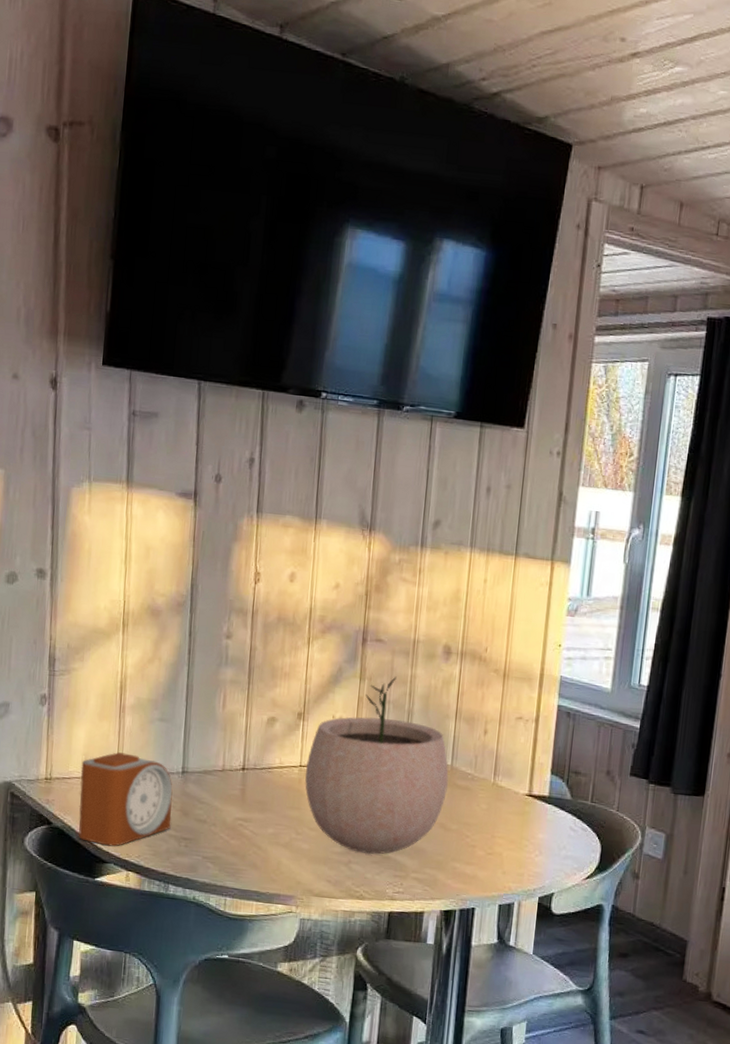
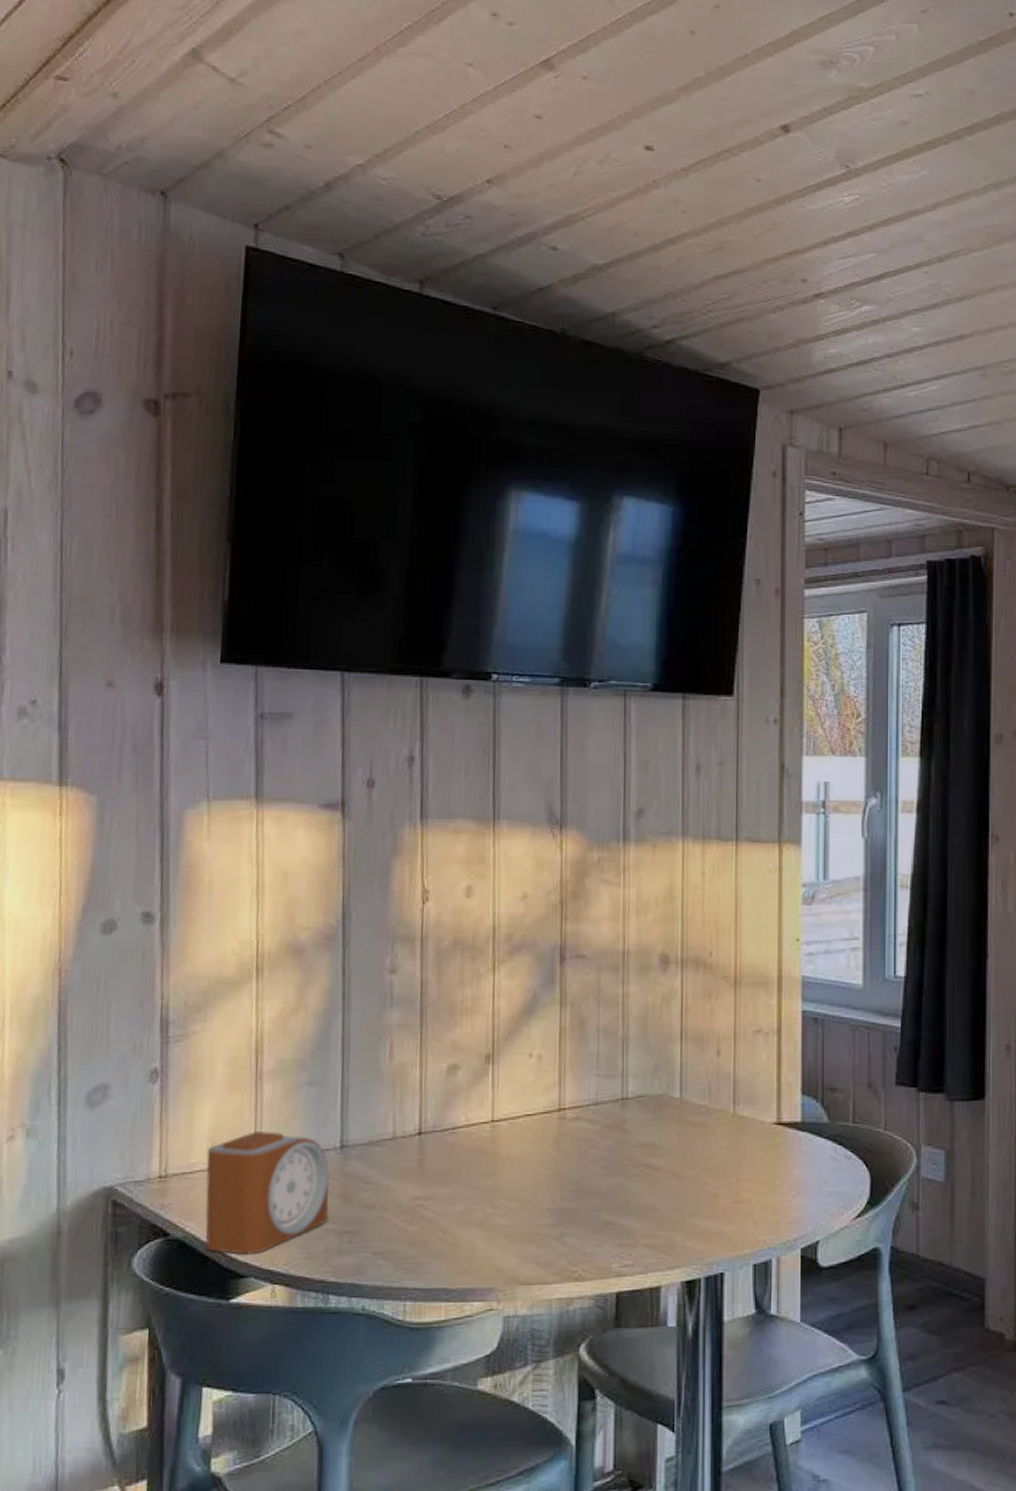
plant pot: present [305,676,449,855] -> none [498,997,679,1222]

